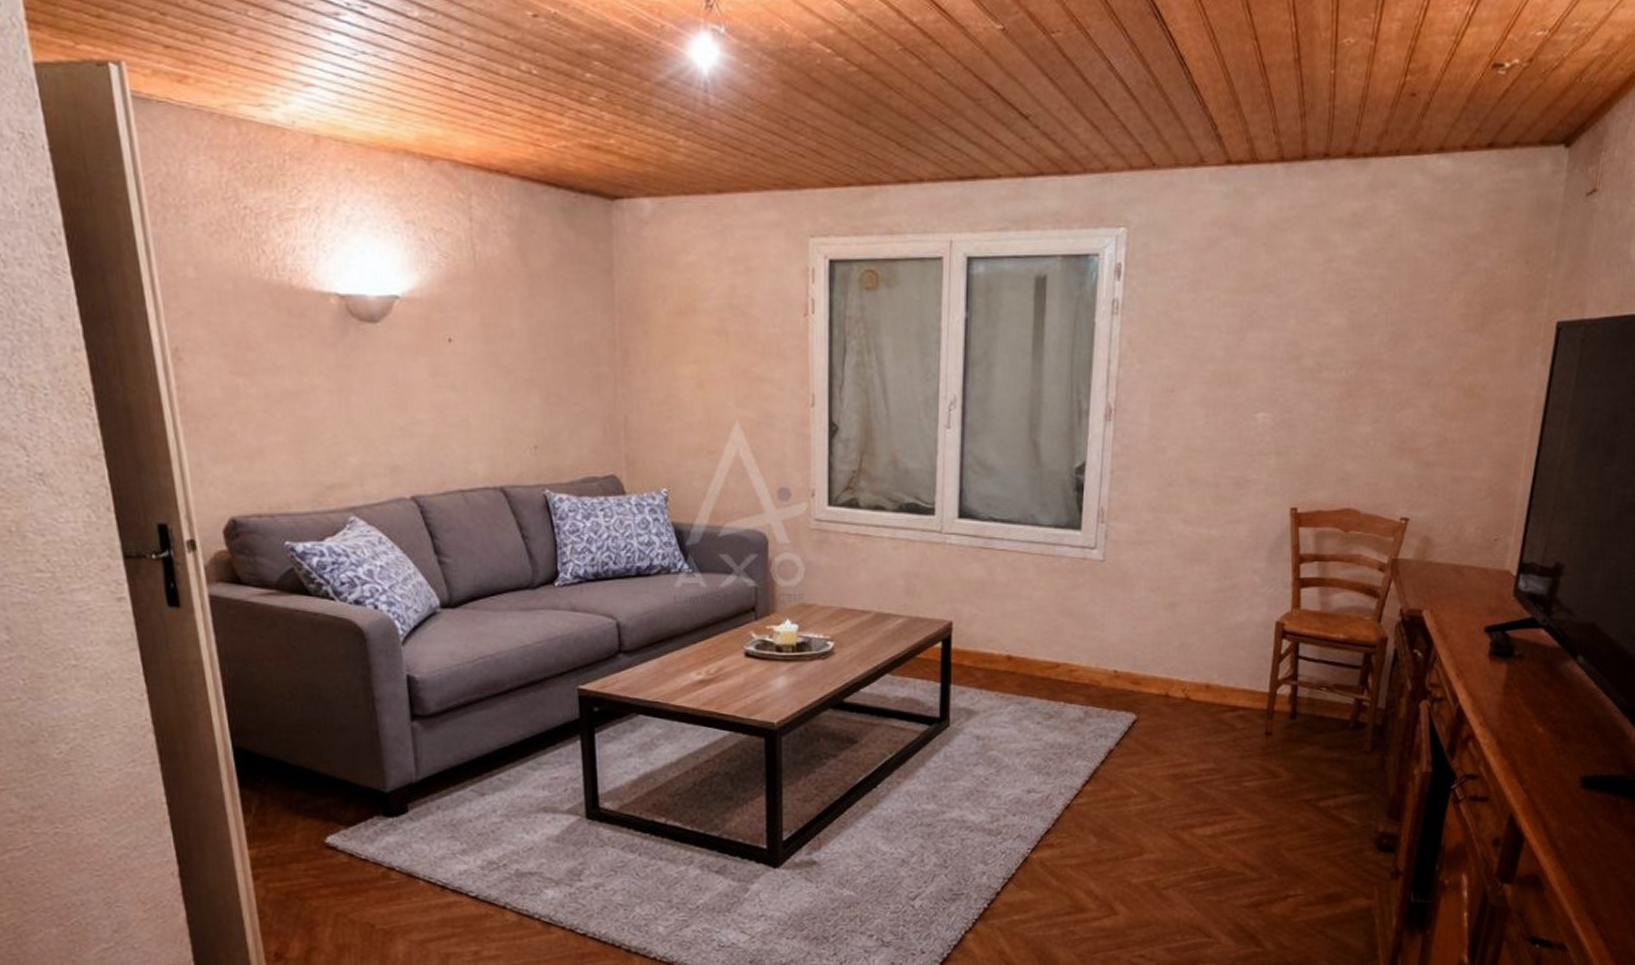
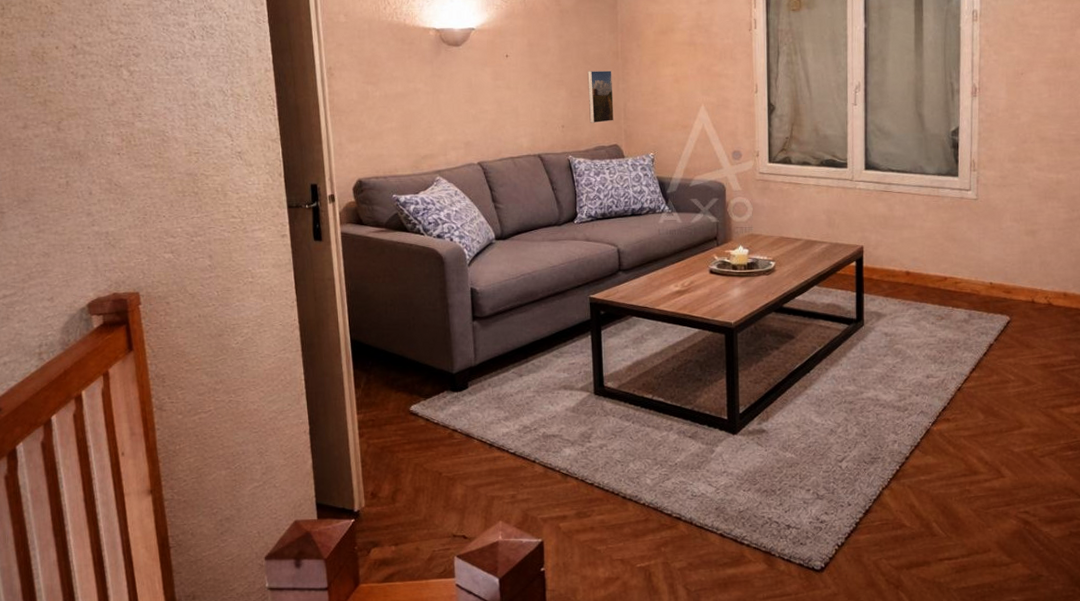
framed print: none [571,367,610,445] -> present [587,70,614,124]

